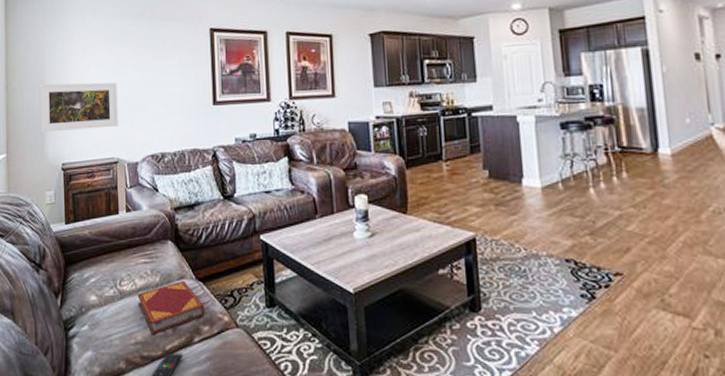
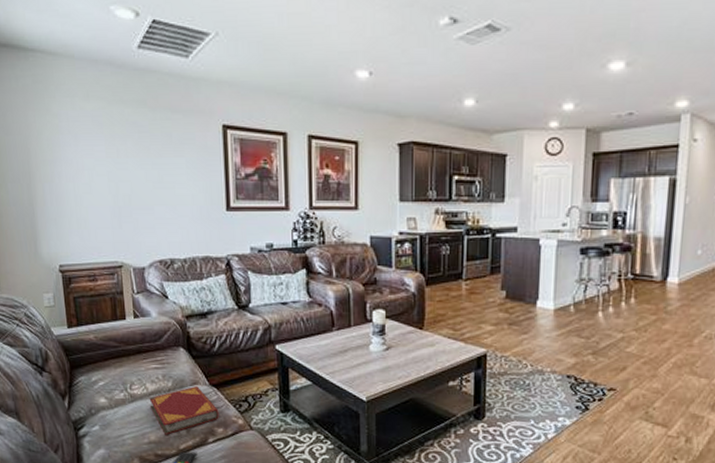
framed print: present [39,82,118,133] -> none [25,176,121,231]

